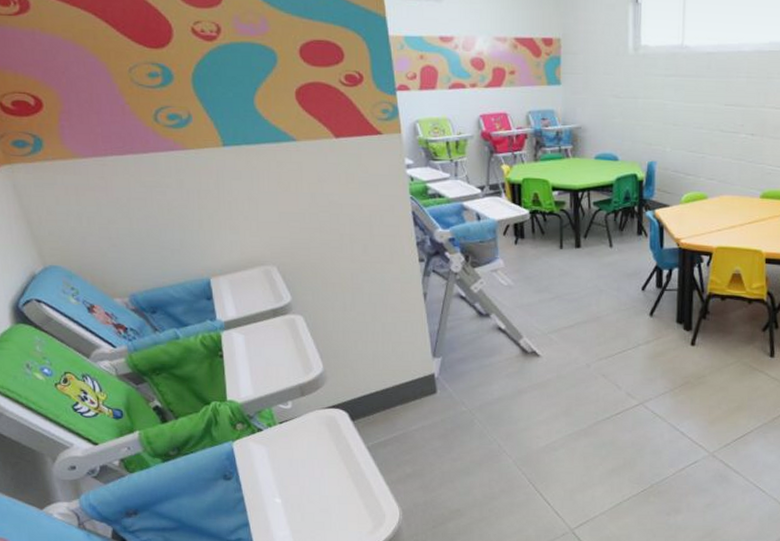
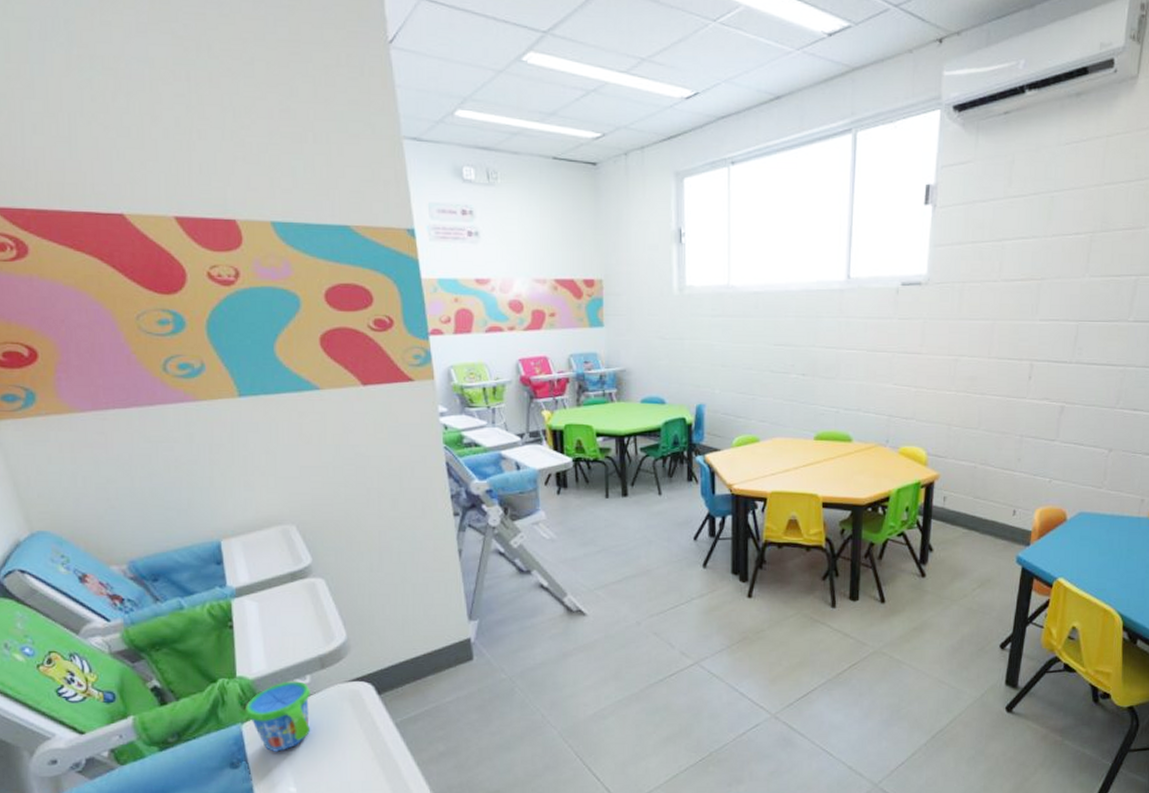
snack cup: none [235,406,292,467] -> present [244,681,310,752]

